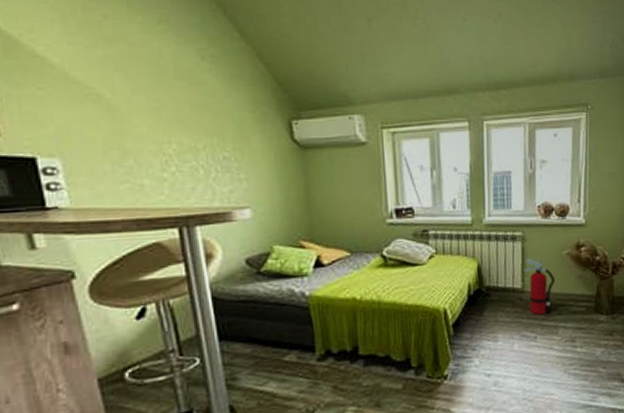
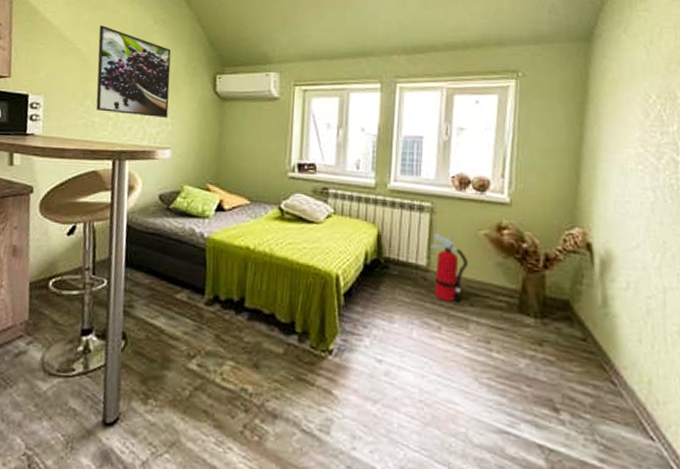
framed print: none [123,62,240,175] -> present [95,25,171,119]

